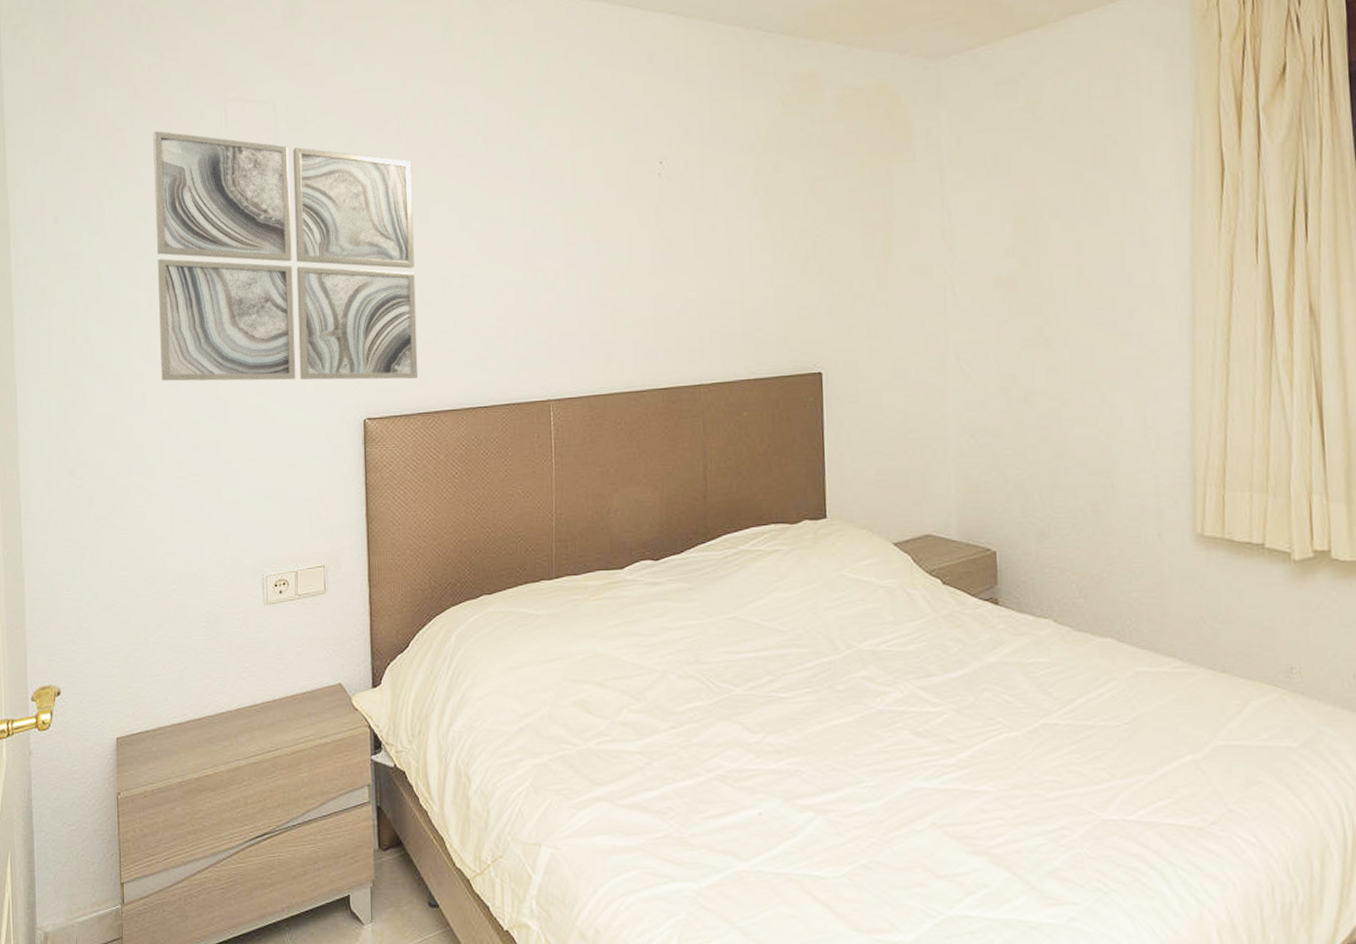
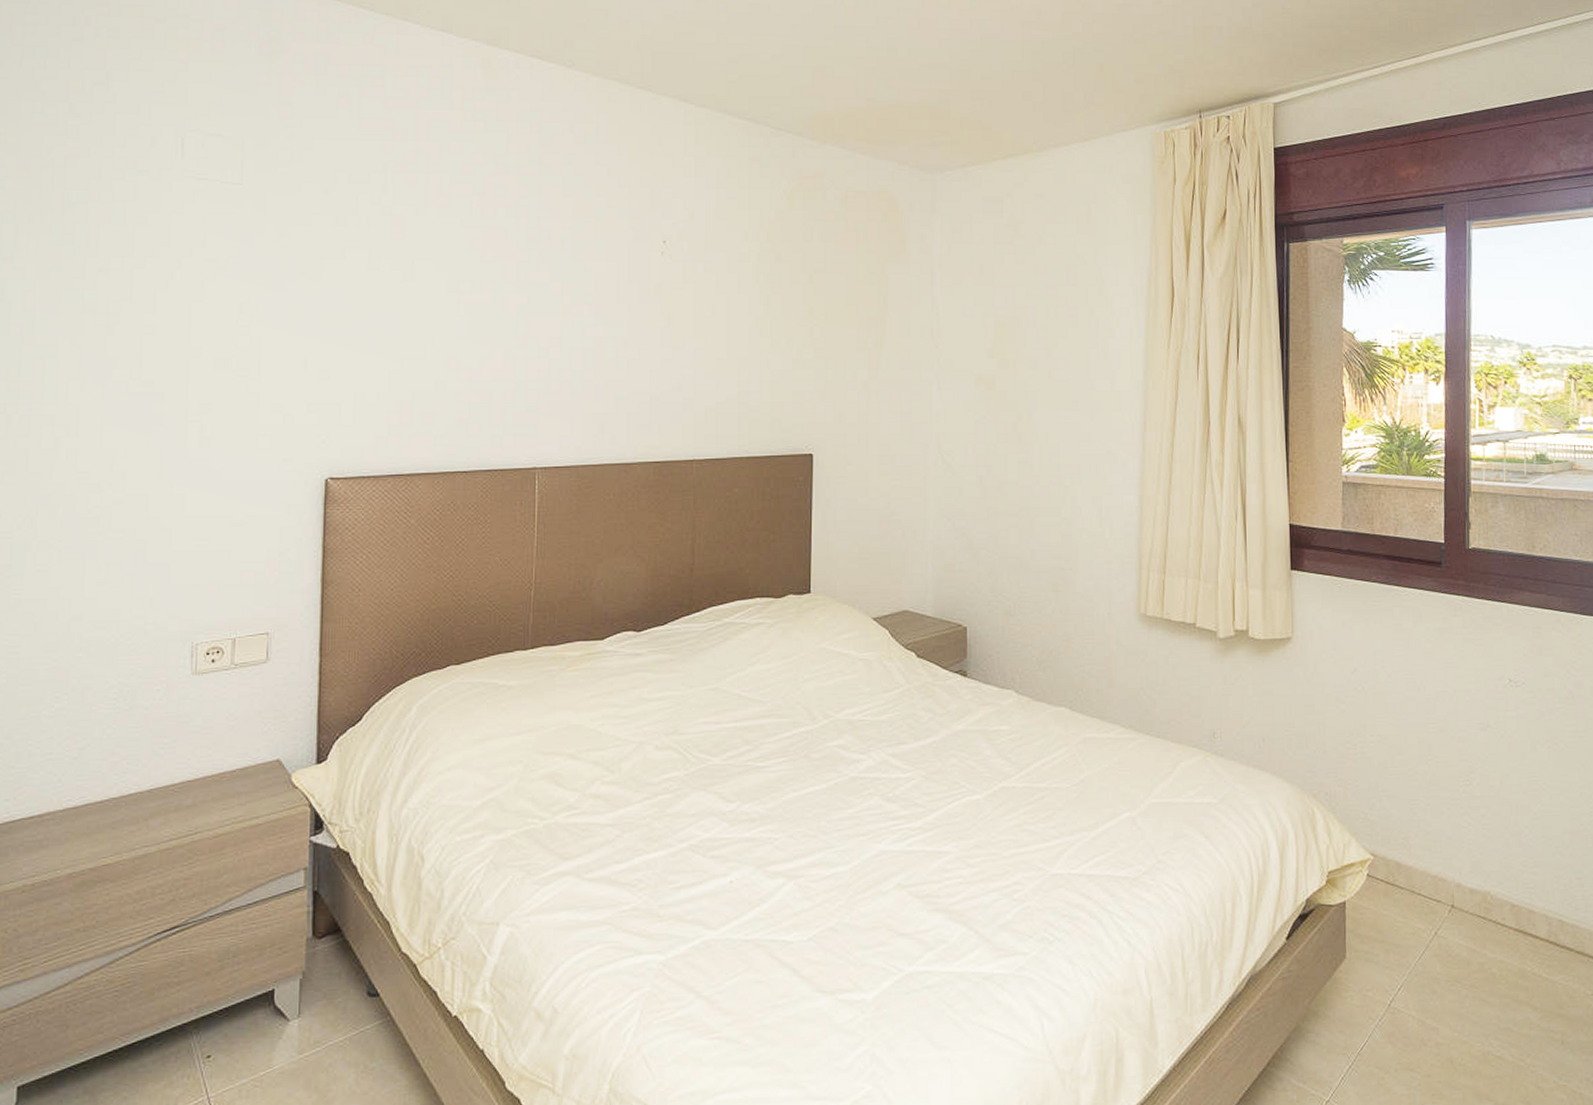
wall art: present [153,130,419,381] -> none [80,154,398,440]

